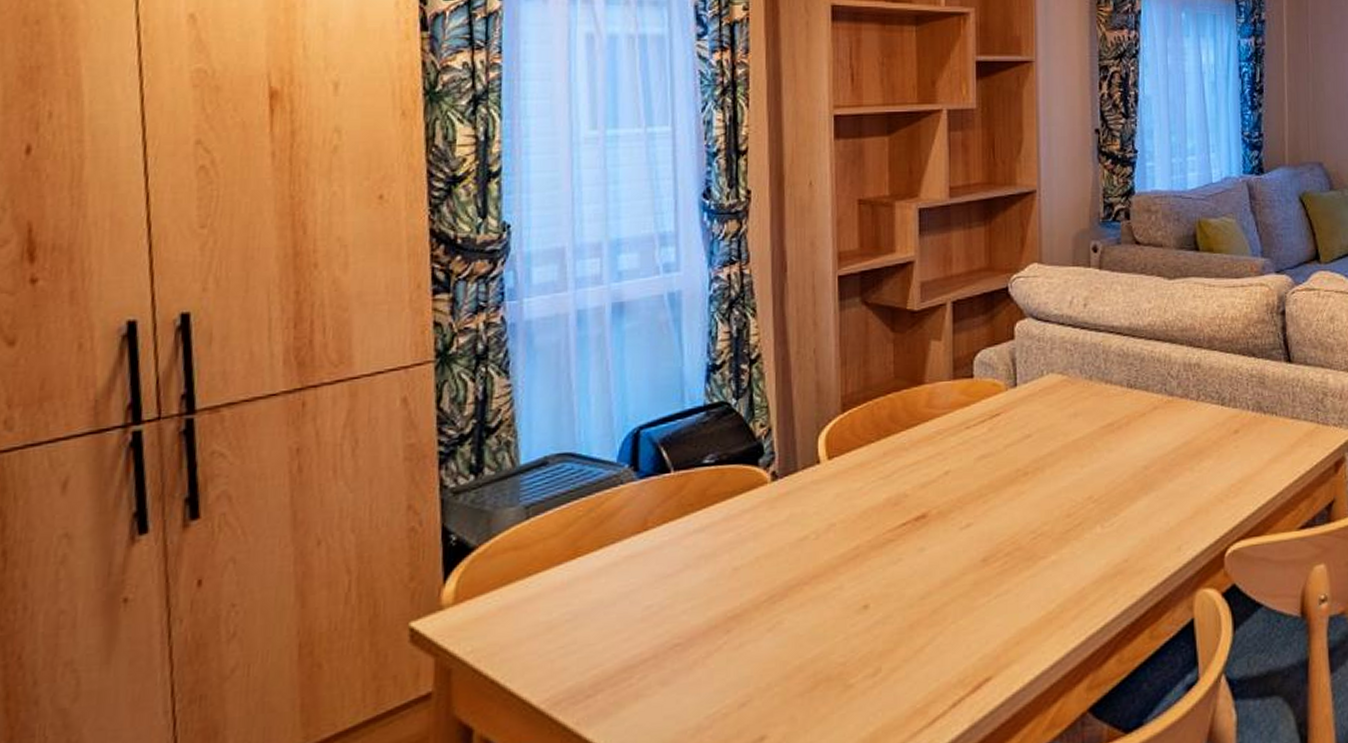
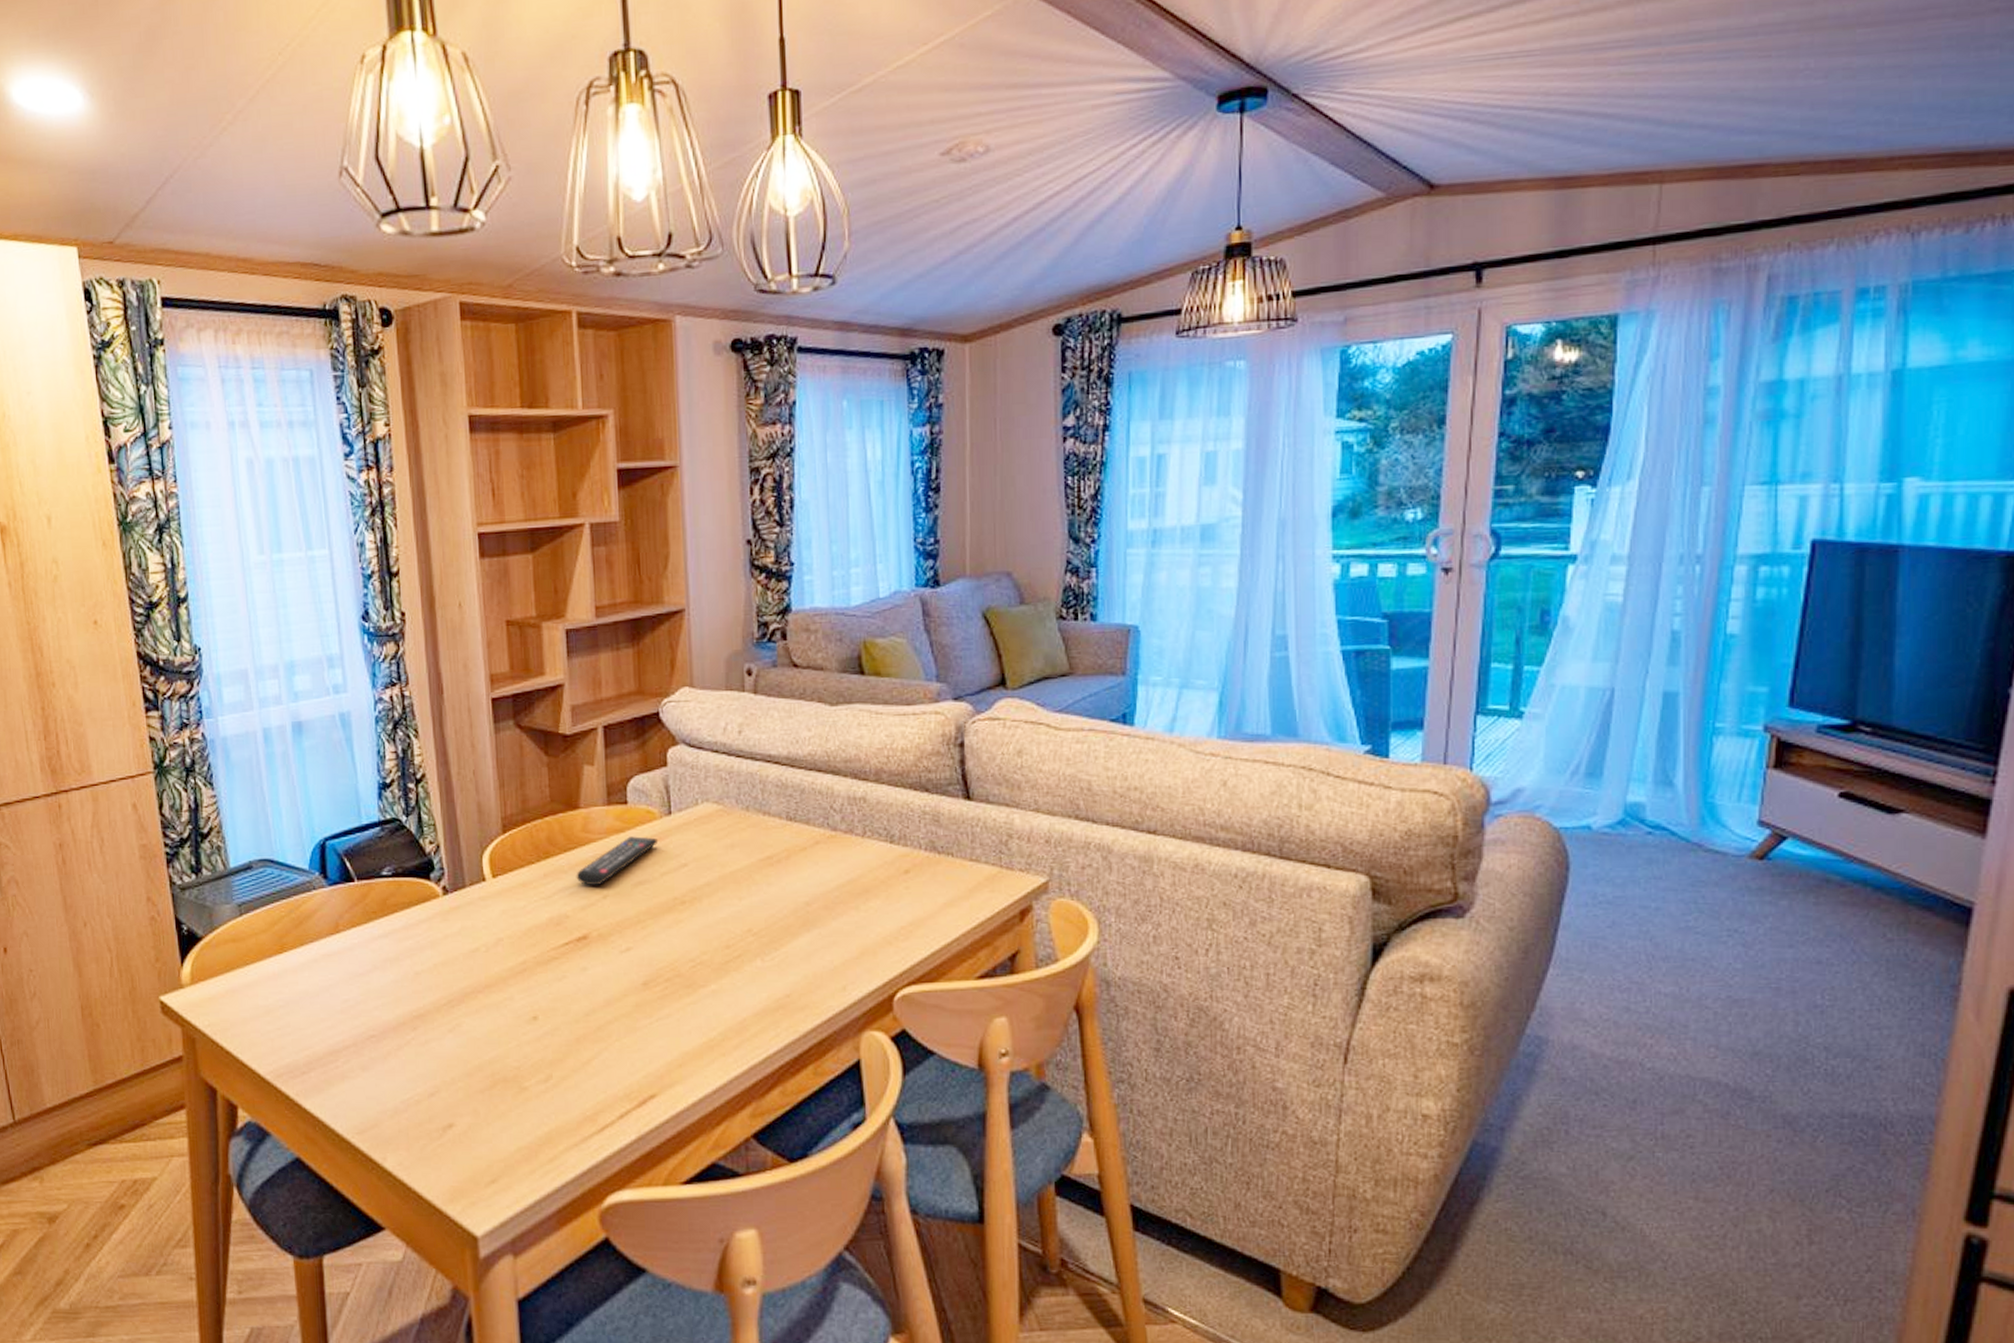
remote control: none [917,409,1002,463] -> present [576,836,657,886]

